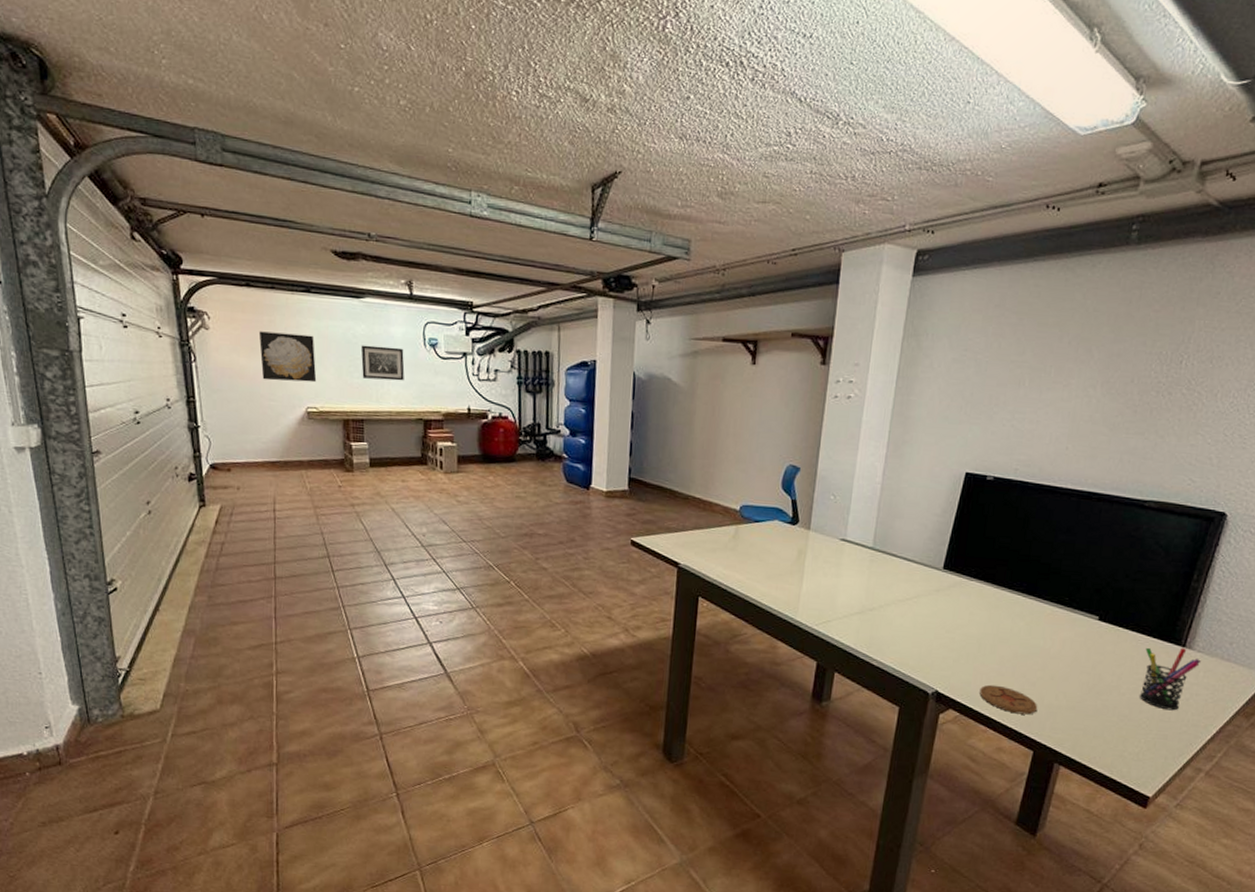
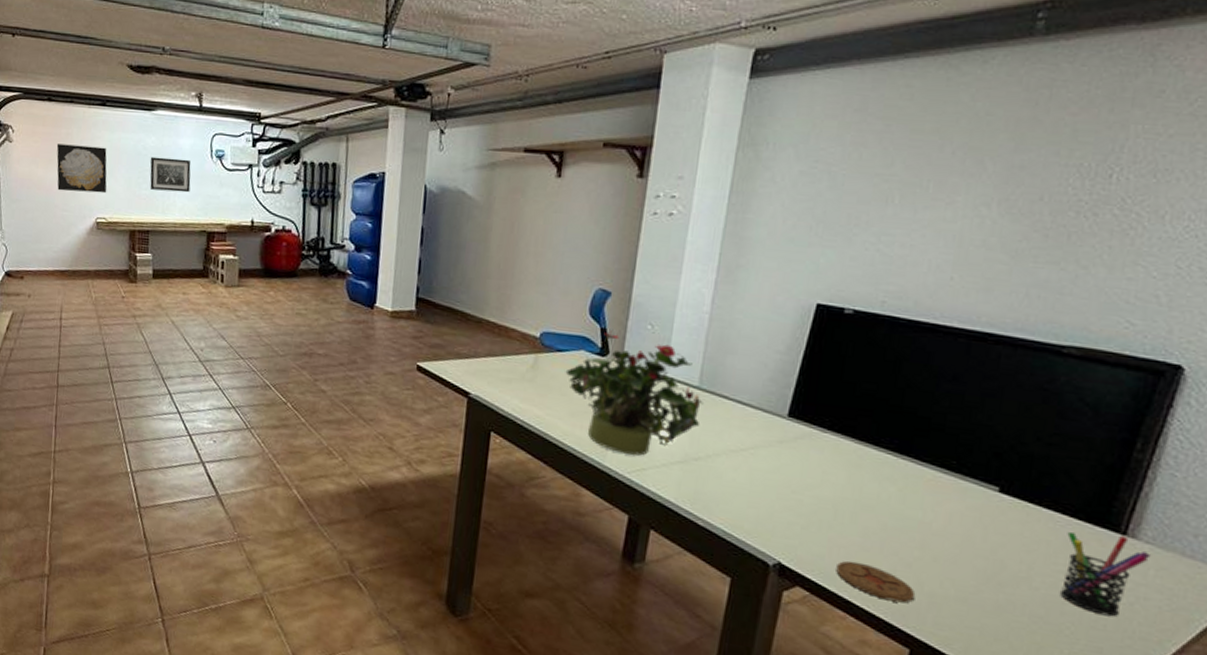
potted plant: none [762,502,876,610] -> present [565,330,703,456]

